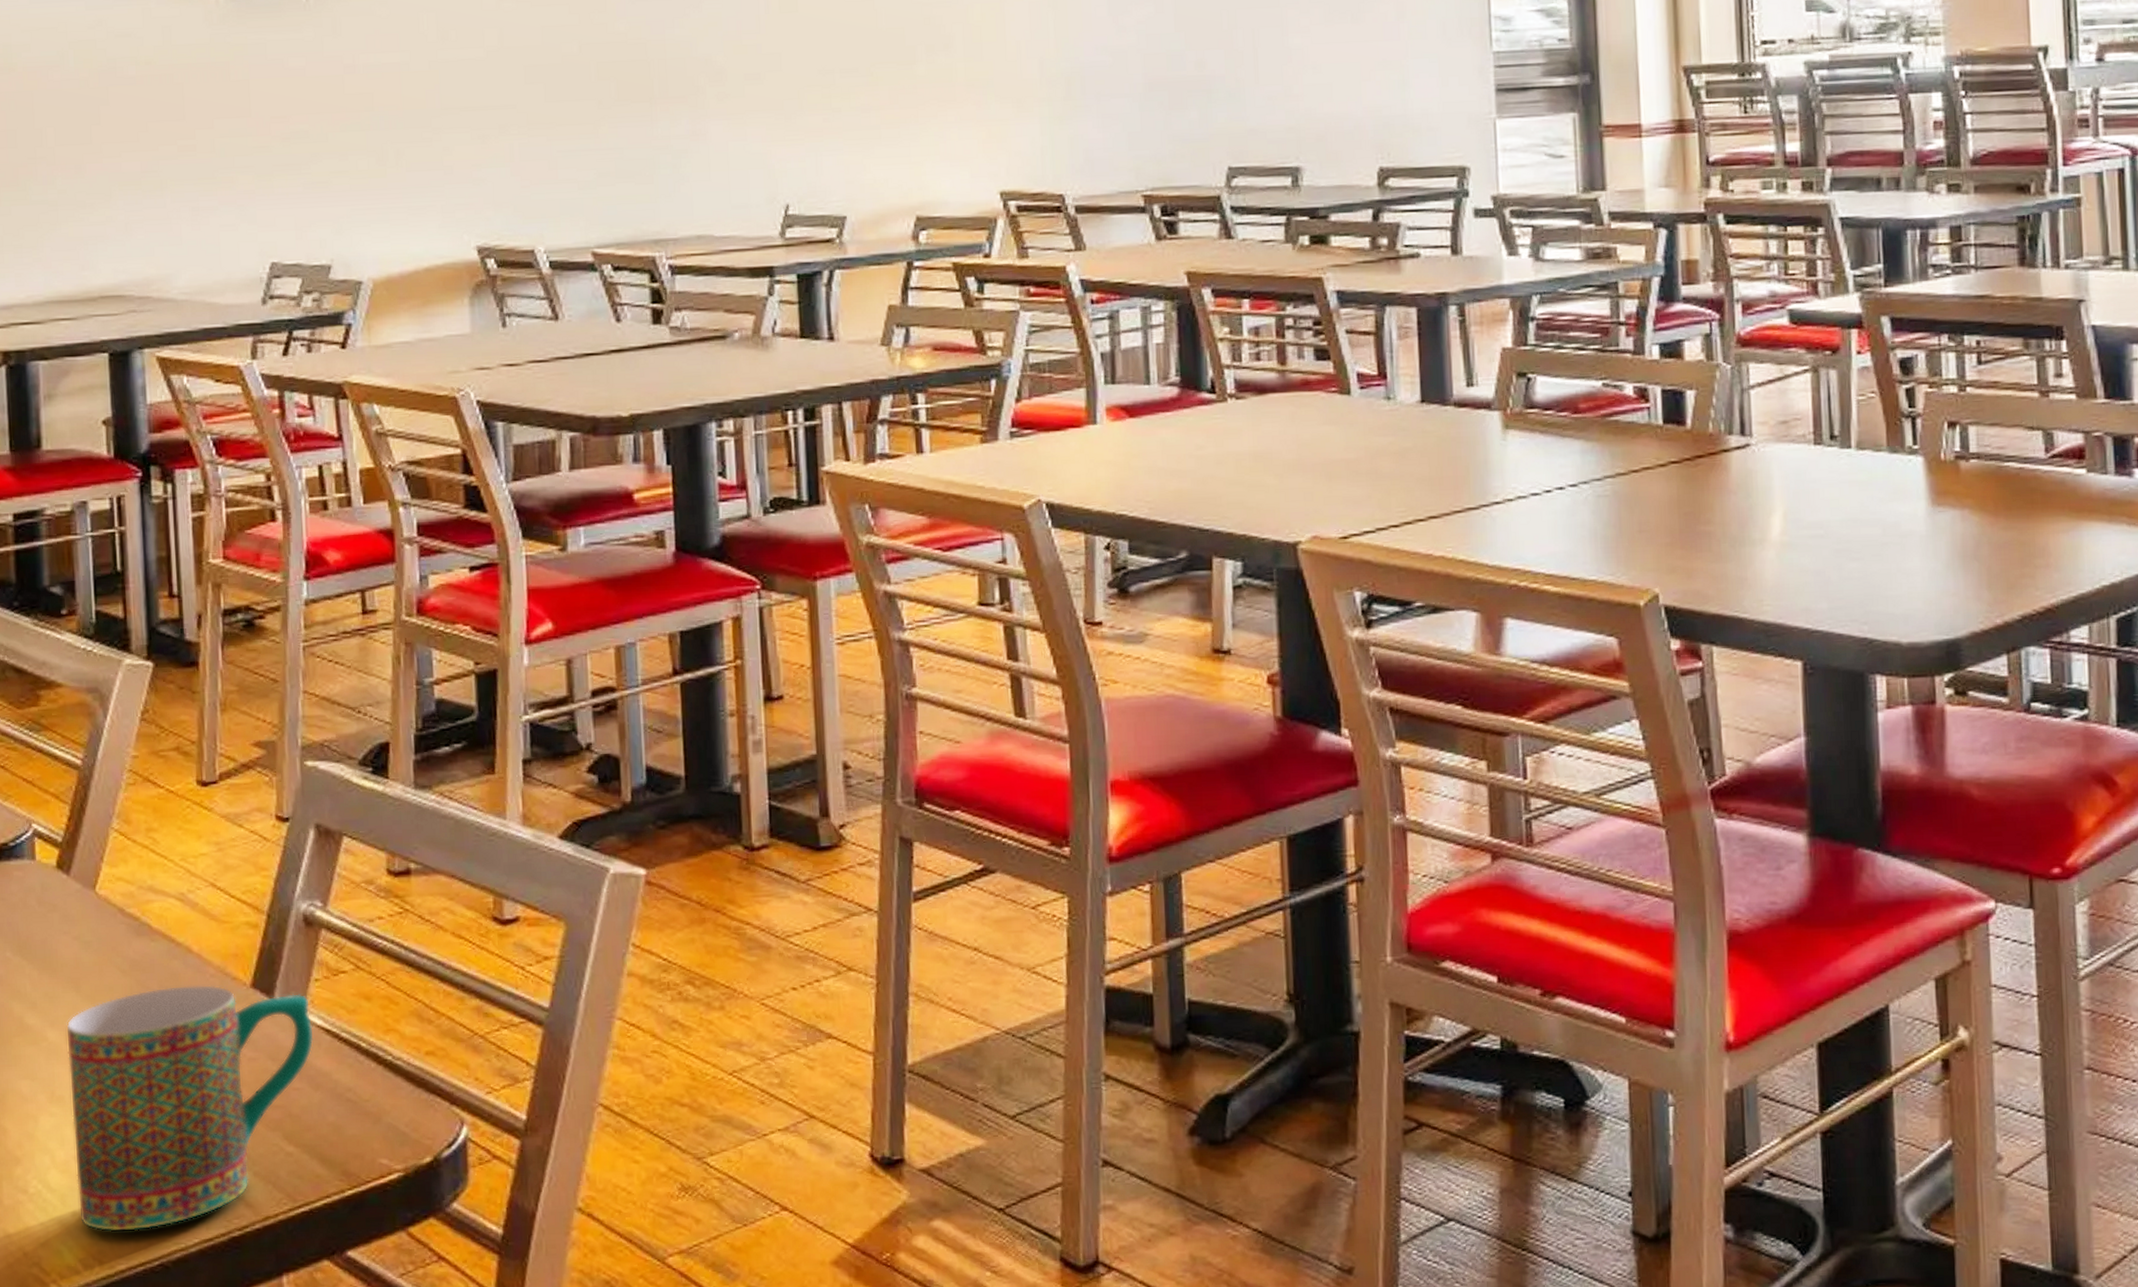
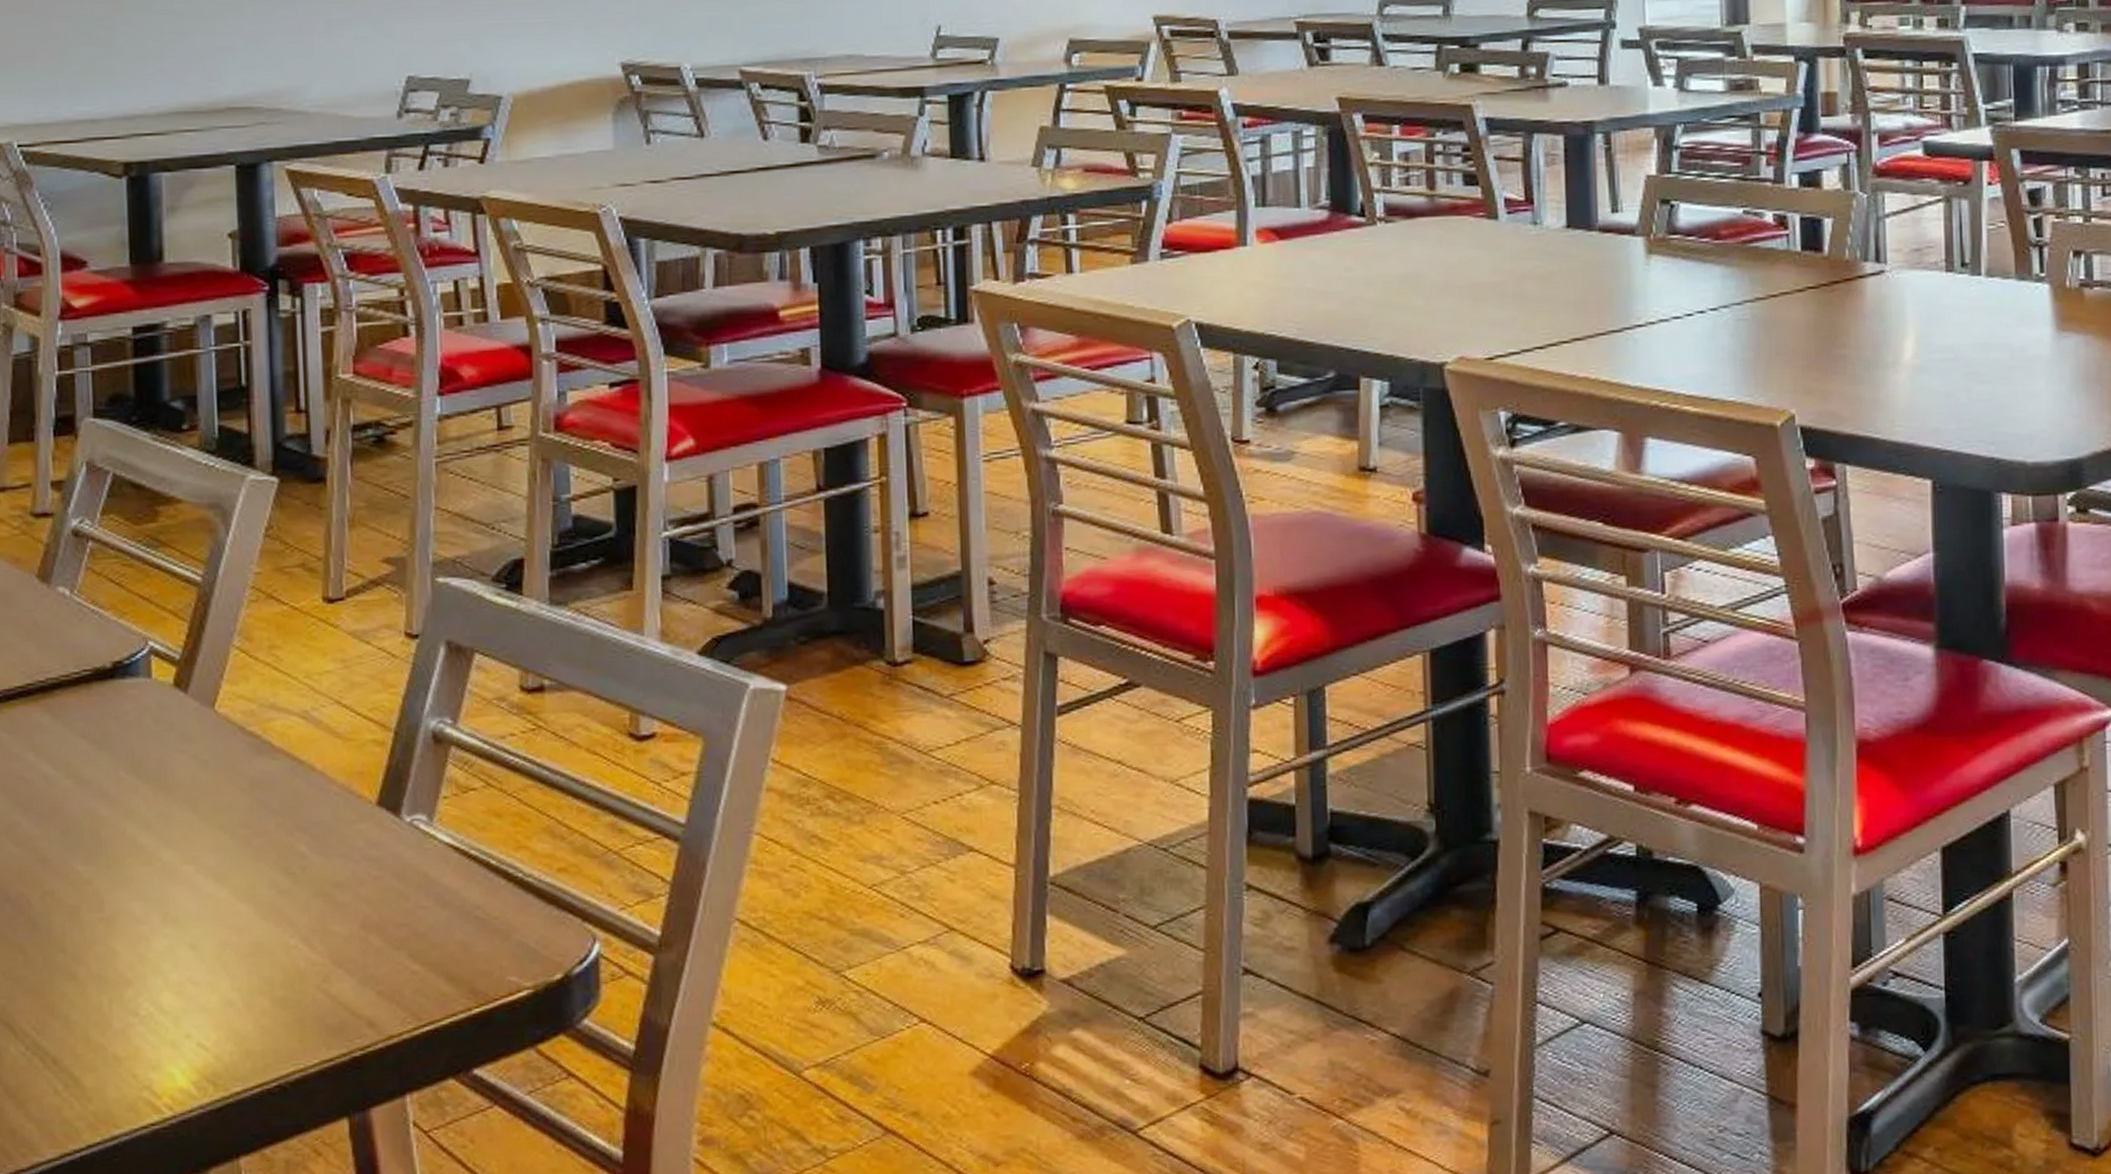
mug: present [66,984,314,1232] -> none [182,803,442,1054]

